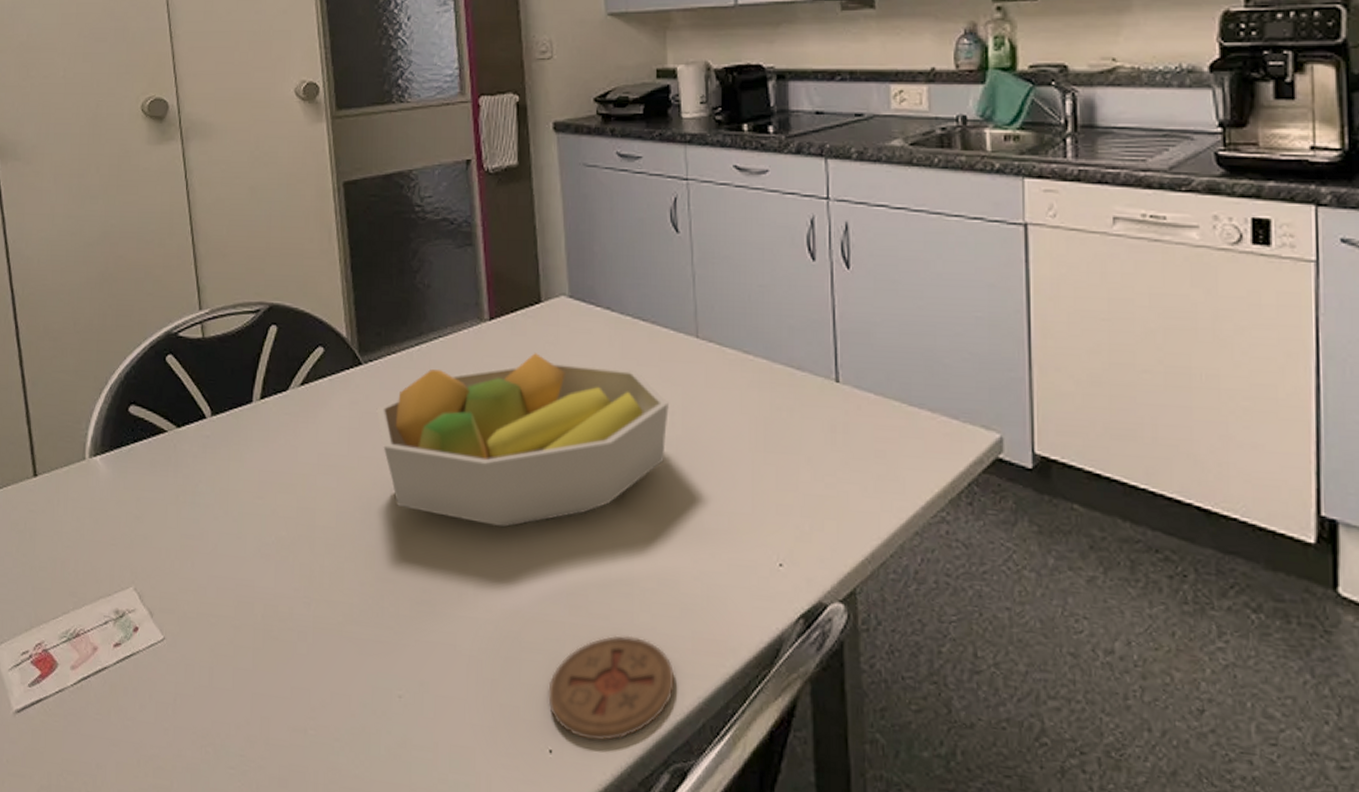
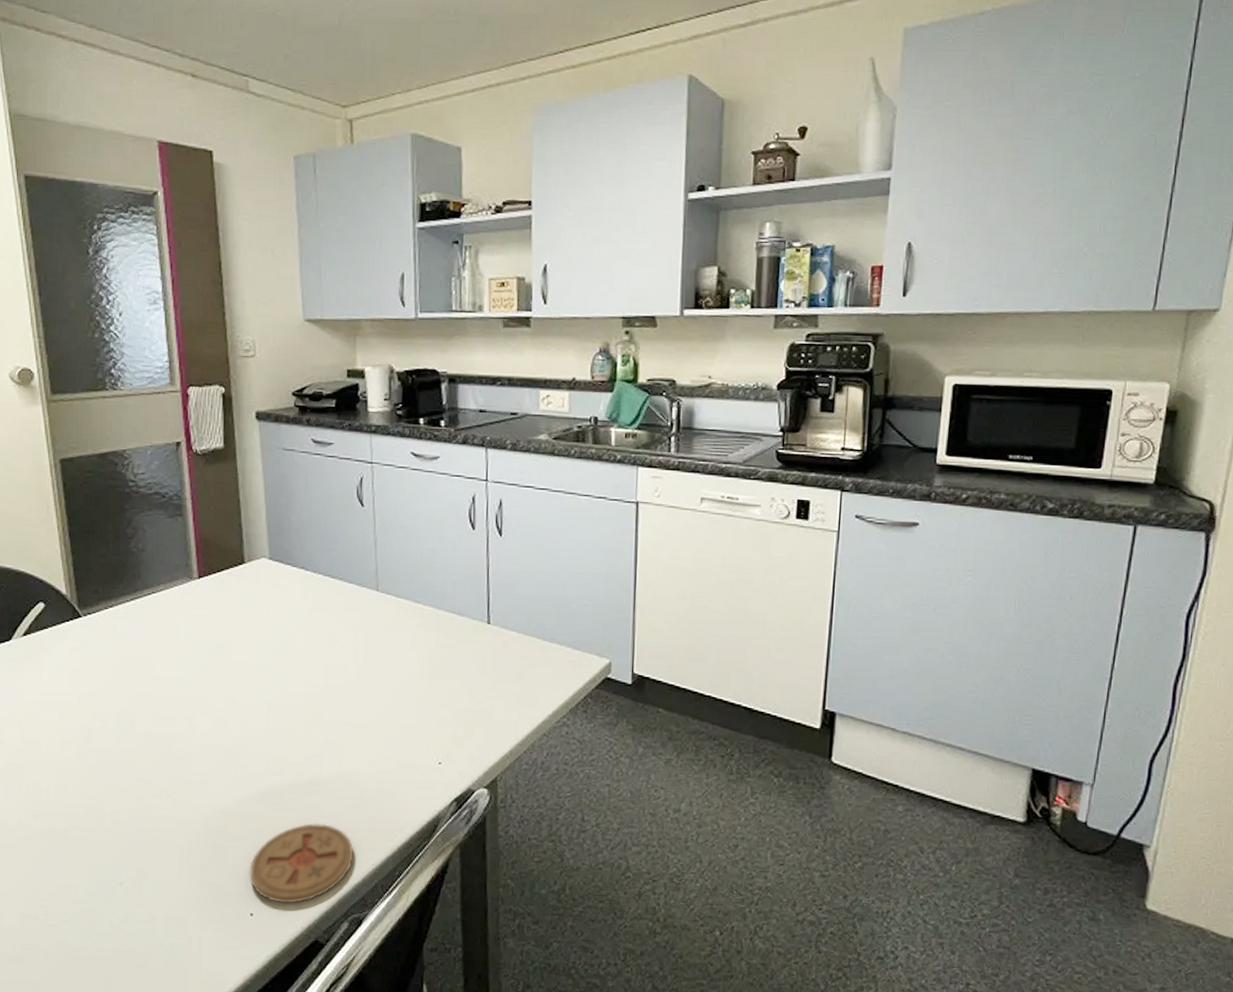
fruit bowl: present [376,353,669,528] -> none [95,605,353,746]

